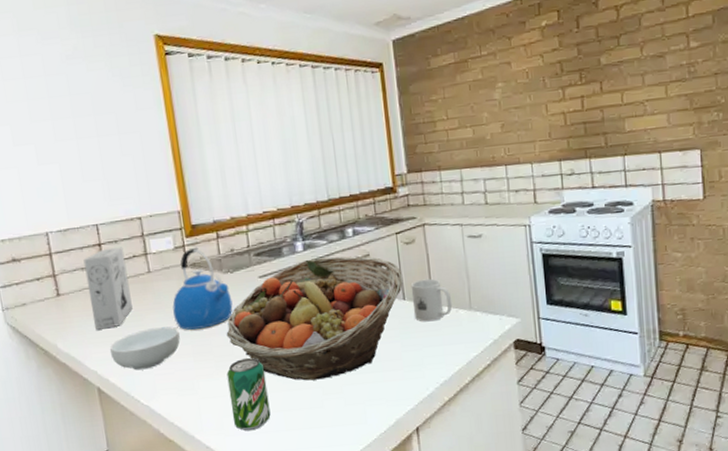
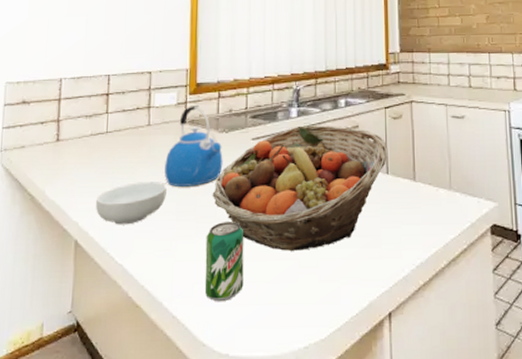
cereal box: present [83,247,133,330] -> none [86,98,129,179]
mug: present [410,278,453,322] -> none [395,155,433,199]

